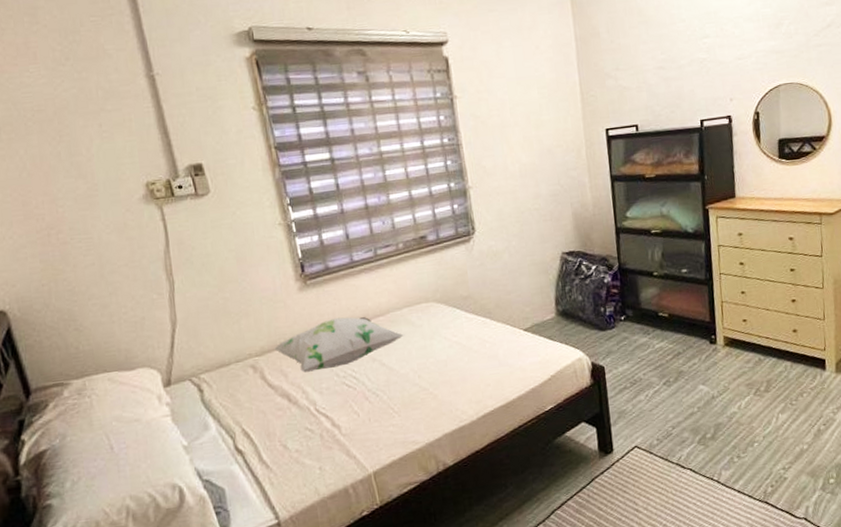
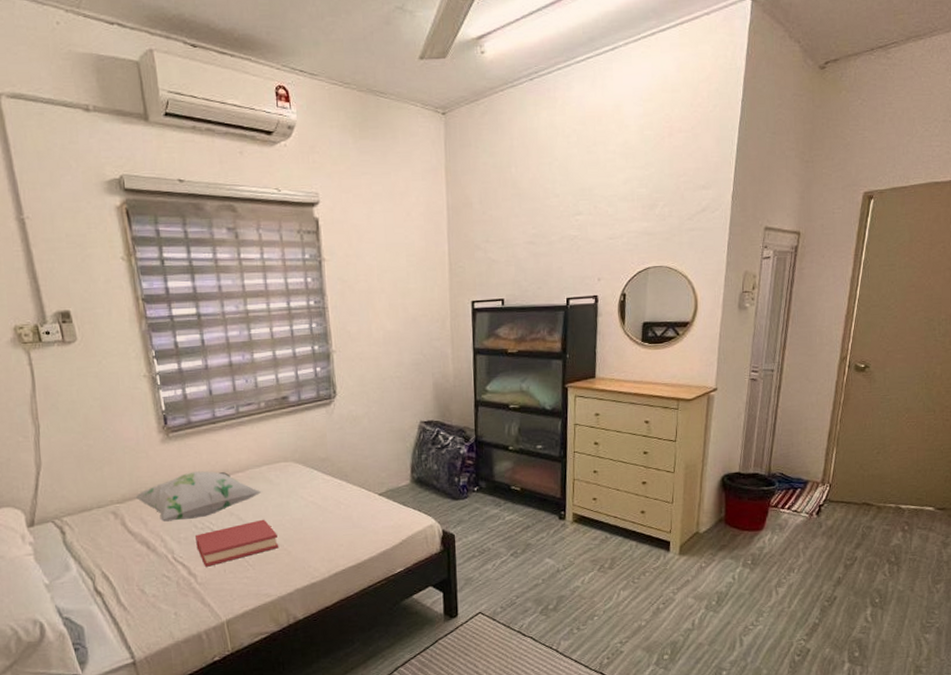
hardback book: none [338,363,425,417] -> present [195,519,279,567]

